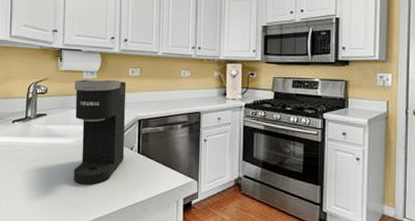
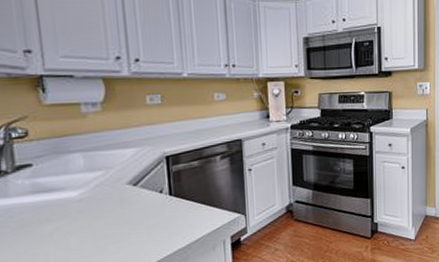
coffee maker: present [73,79,127,185] -> none [68,111,153,245]

